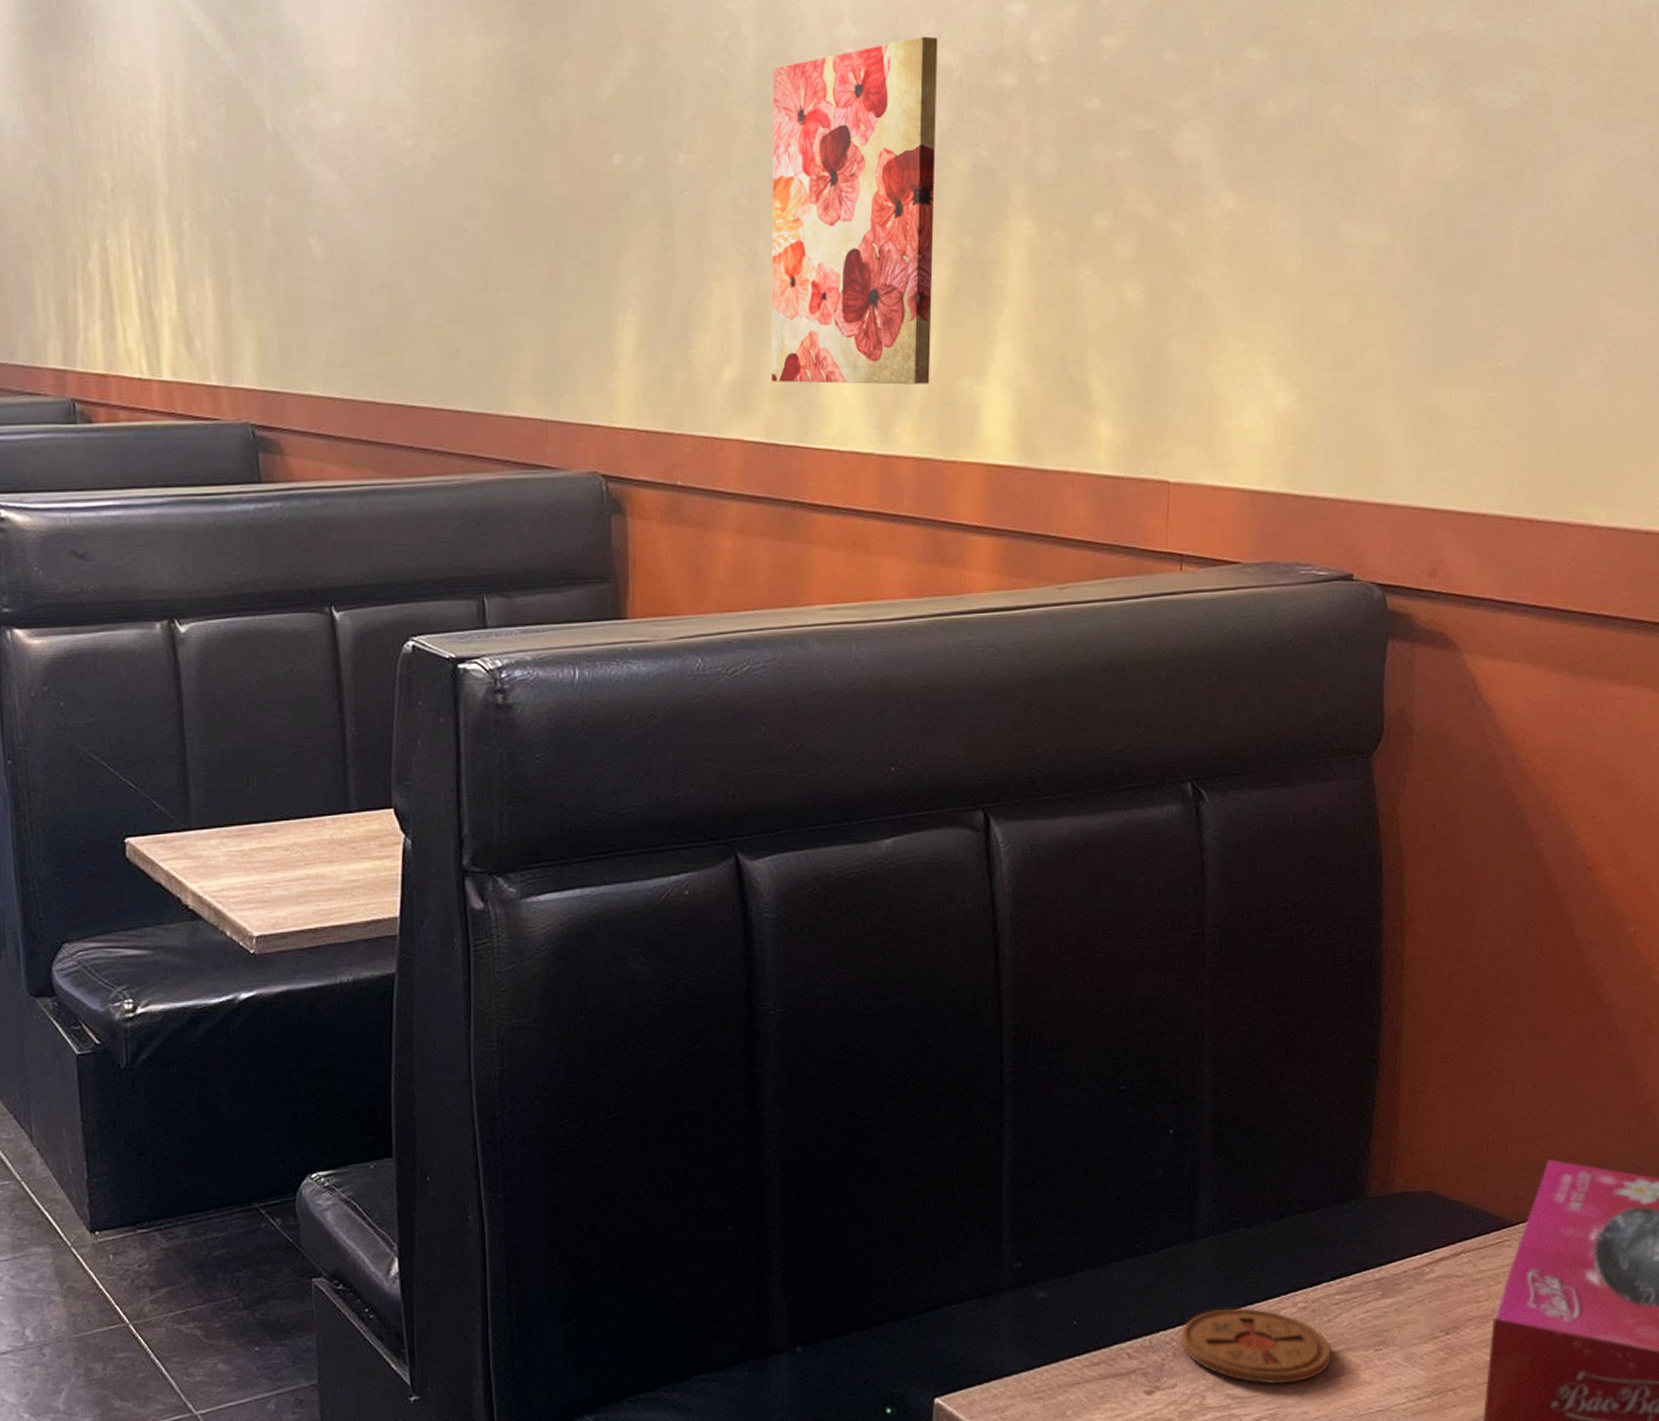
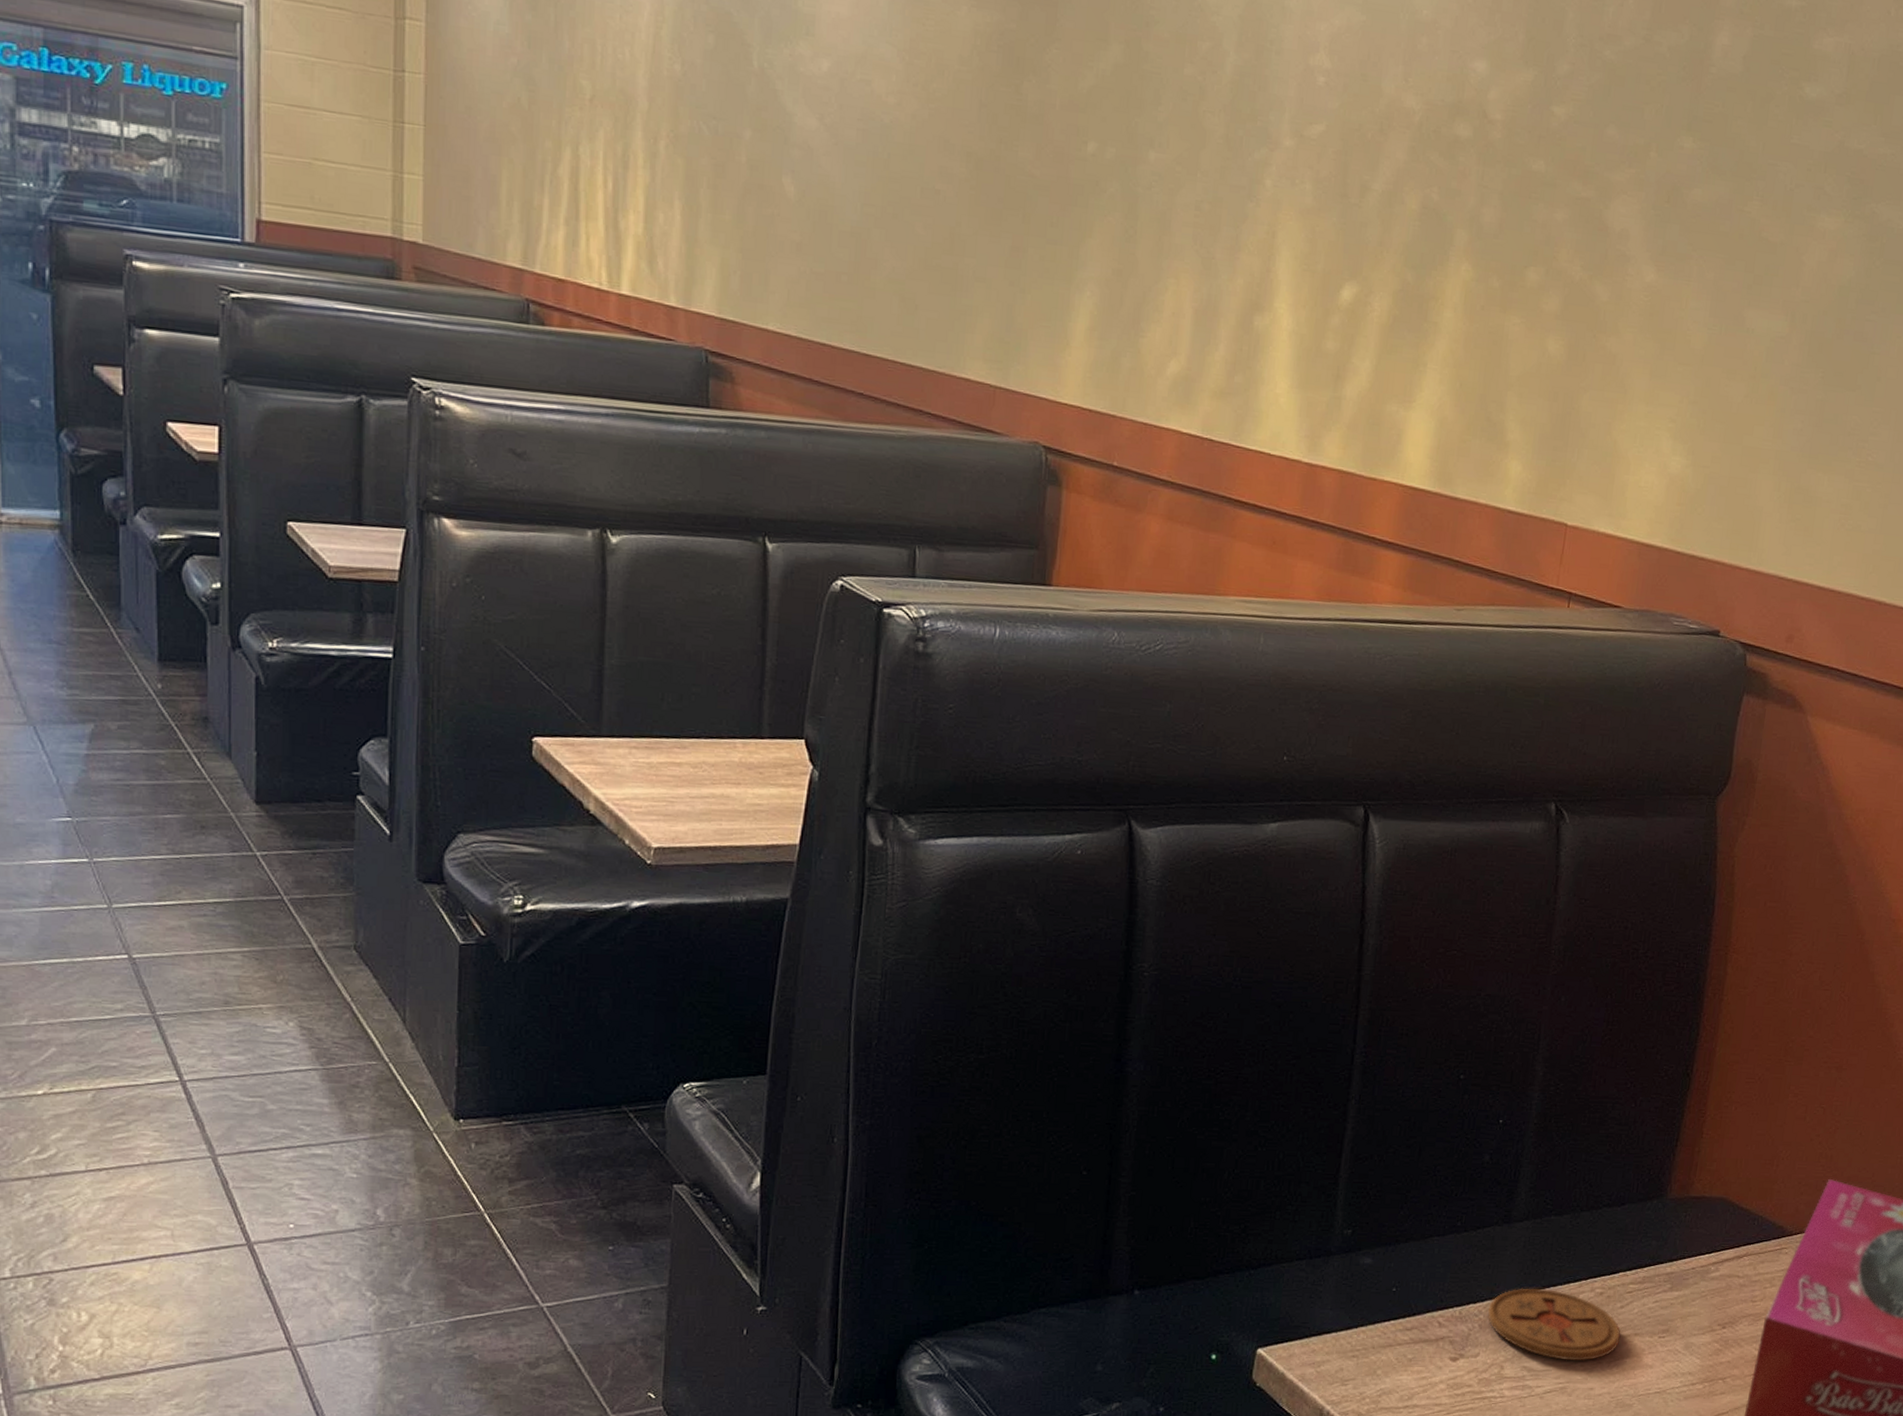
wall art: present [770,36,938,385] -> none [1213,77,1405,403]

